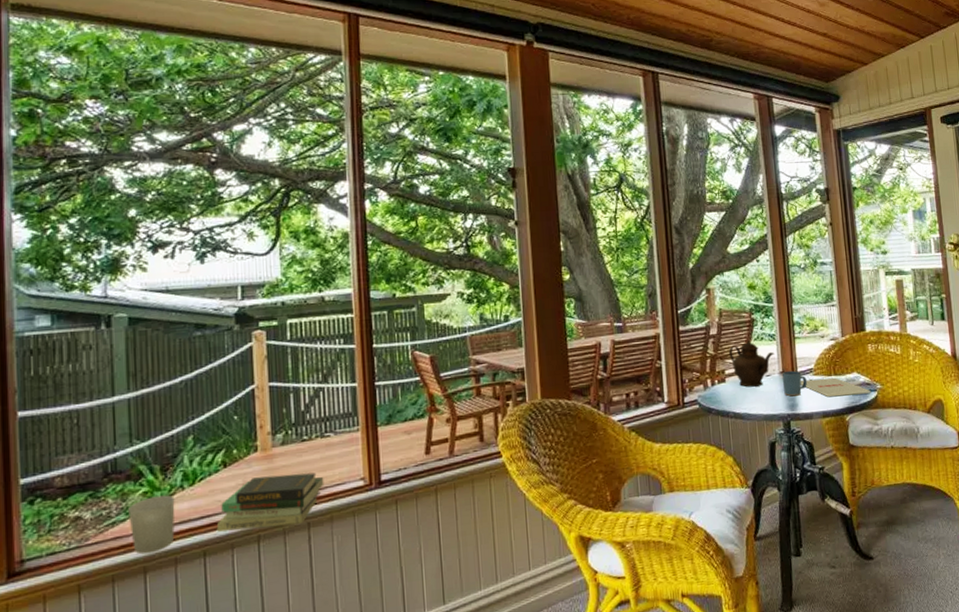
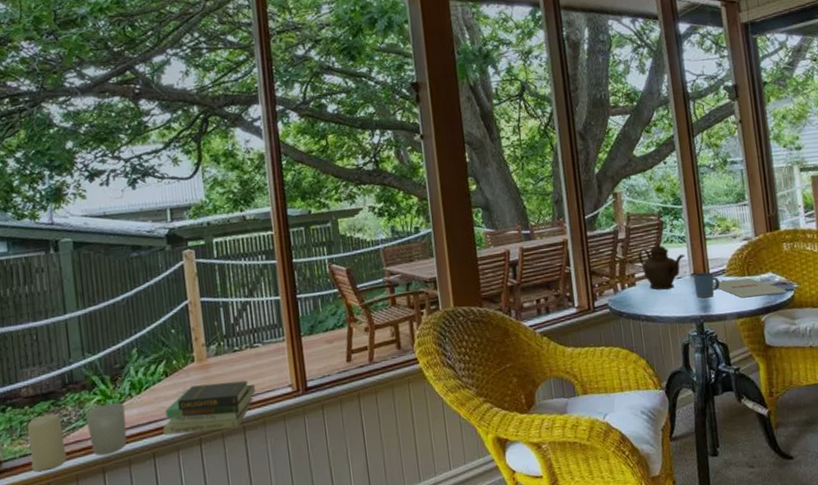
candle: none [58,506,103,573] -> present [27,413,67,472]

